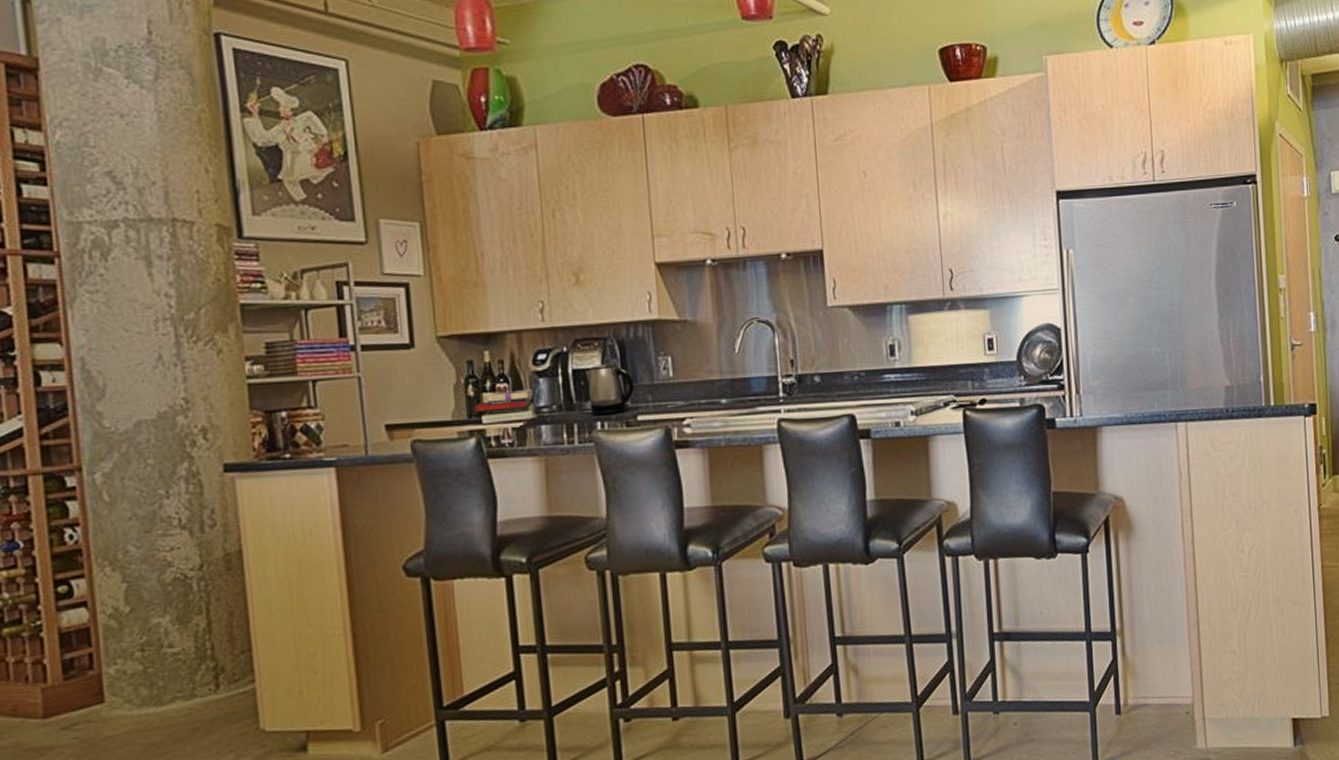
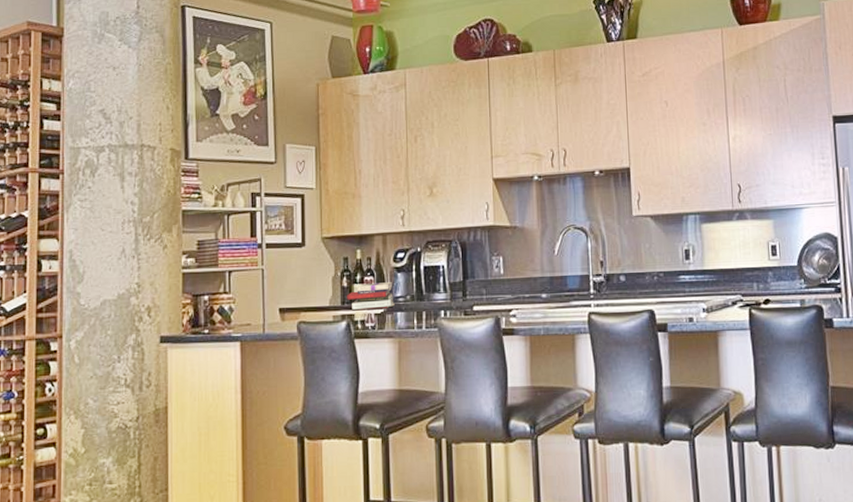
kettle: present [585,363,635,416] -> none [434,261,472,306]

